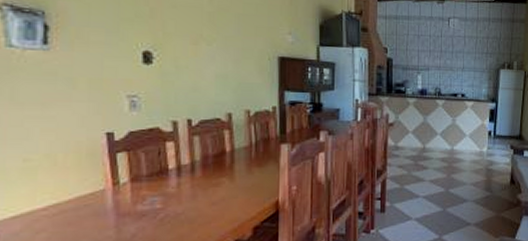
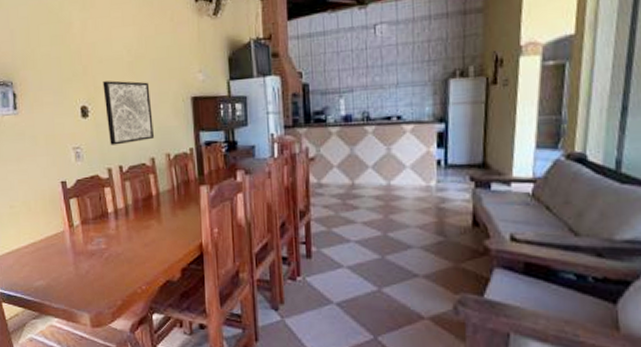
wall art: none [174,28,233,97] -> present [102,80,154,145]

